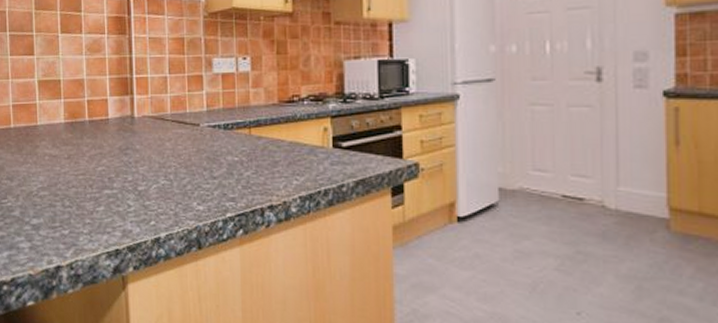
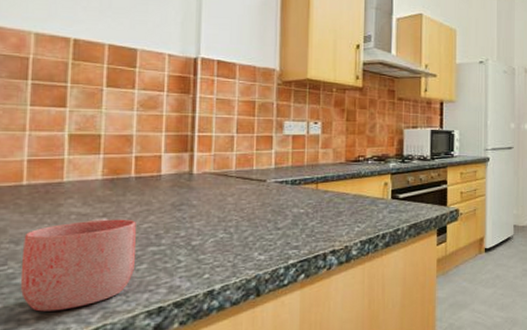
mug: none [15,160,95,243] -> present [20,218,137,312]

